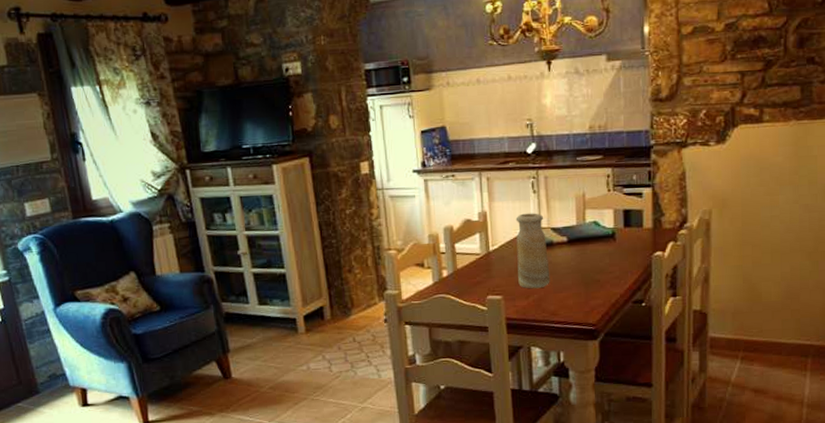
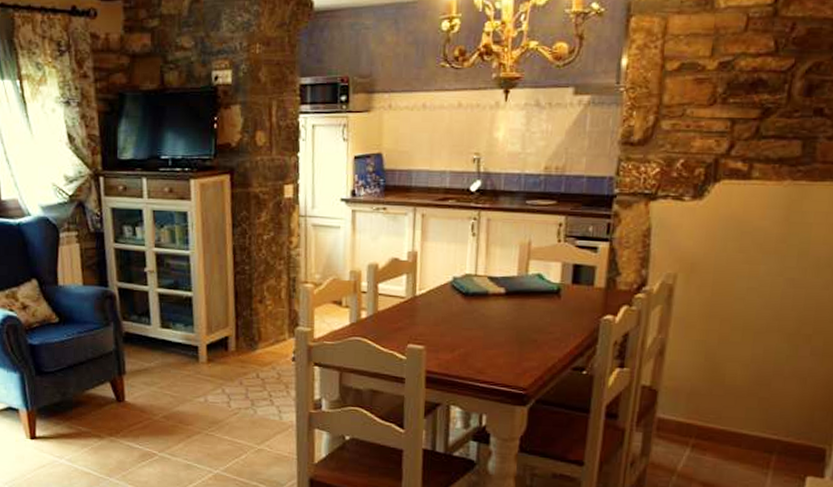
vase: present [515,213,550,289] -> none [444,257,482,342]

